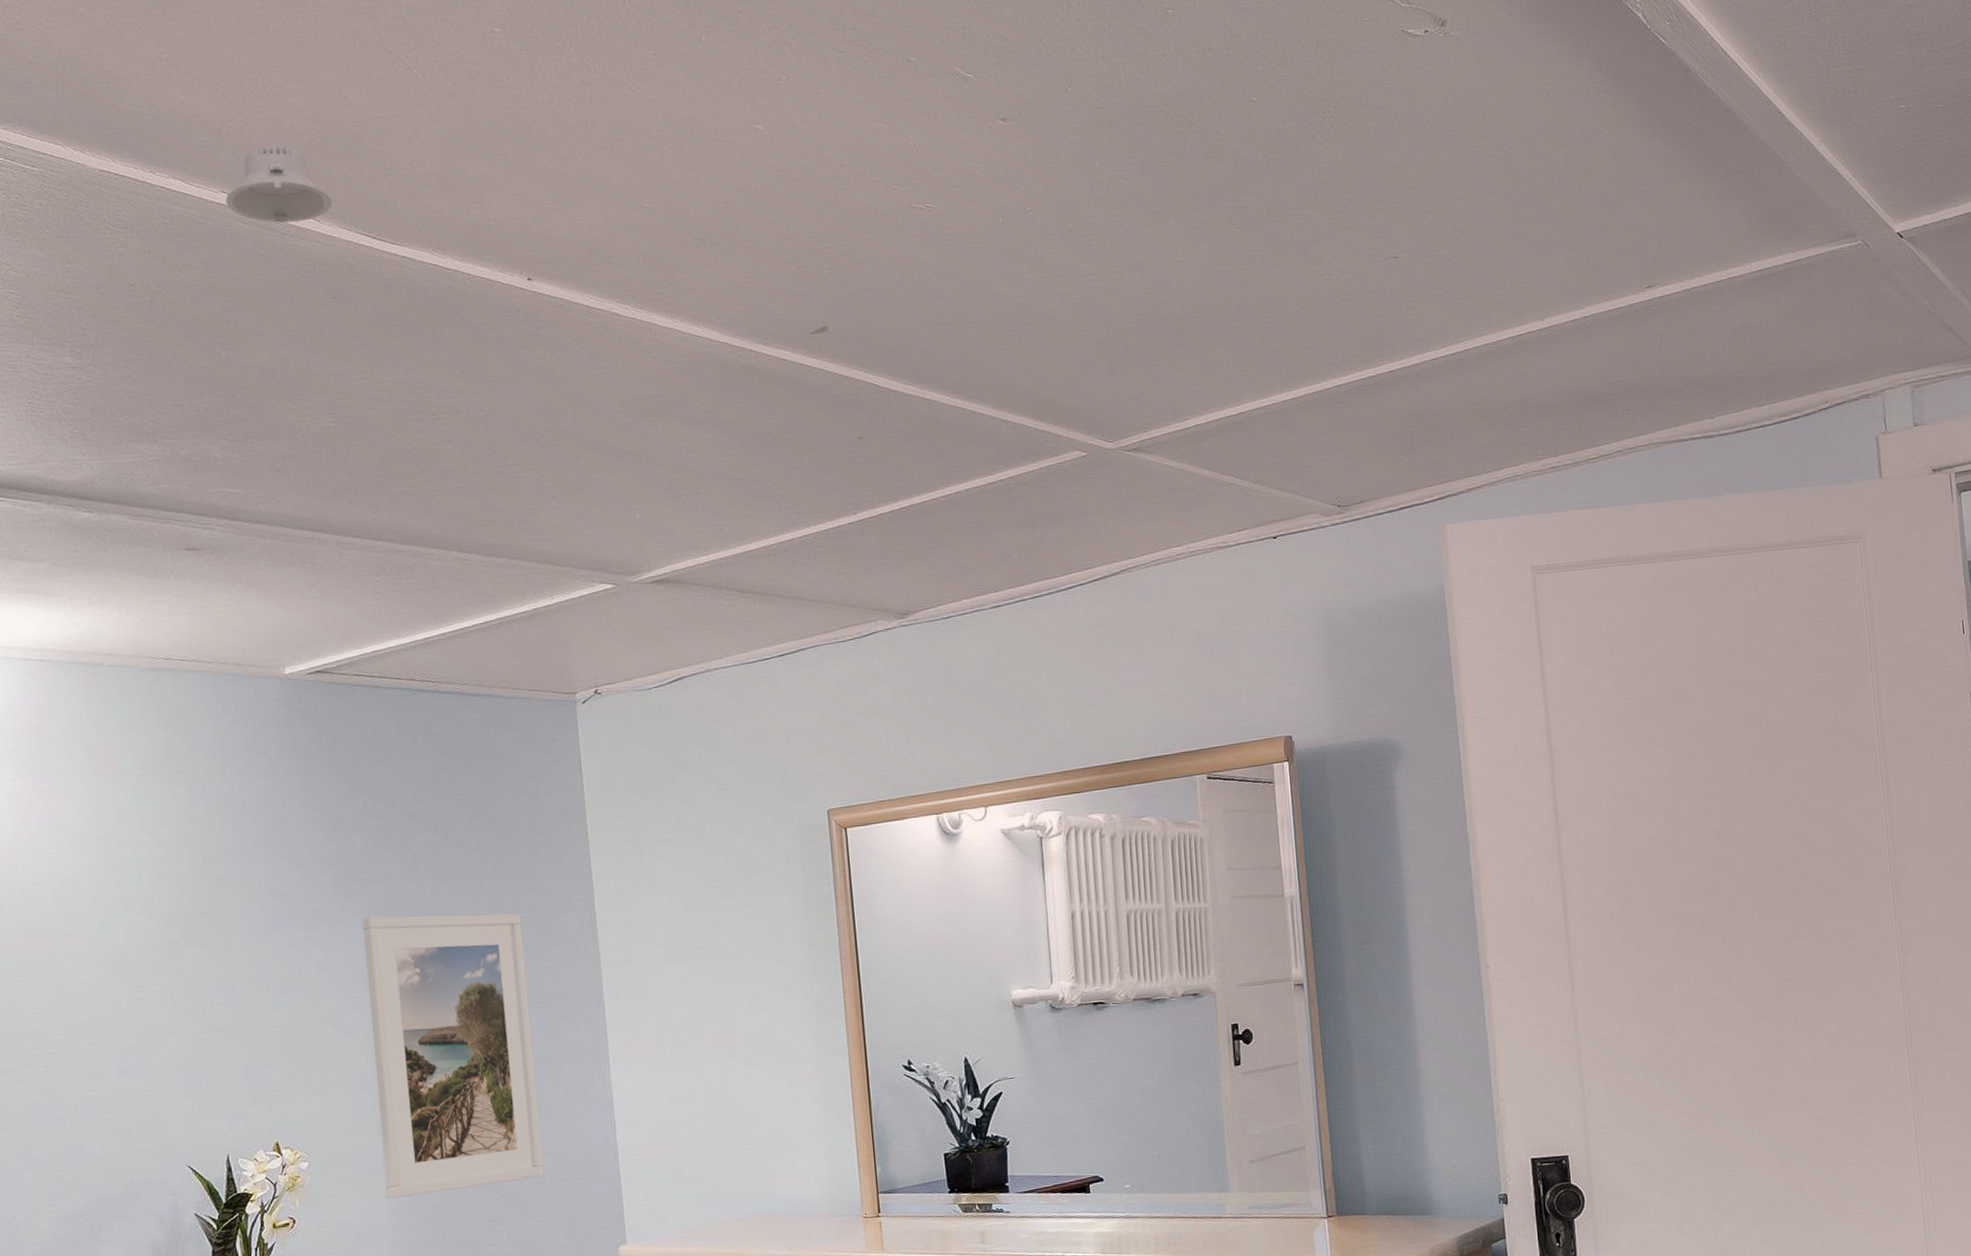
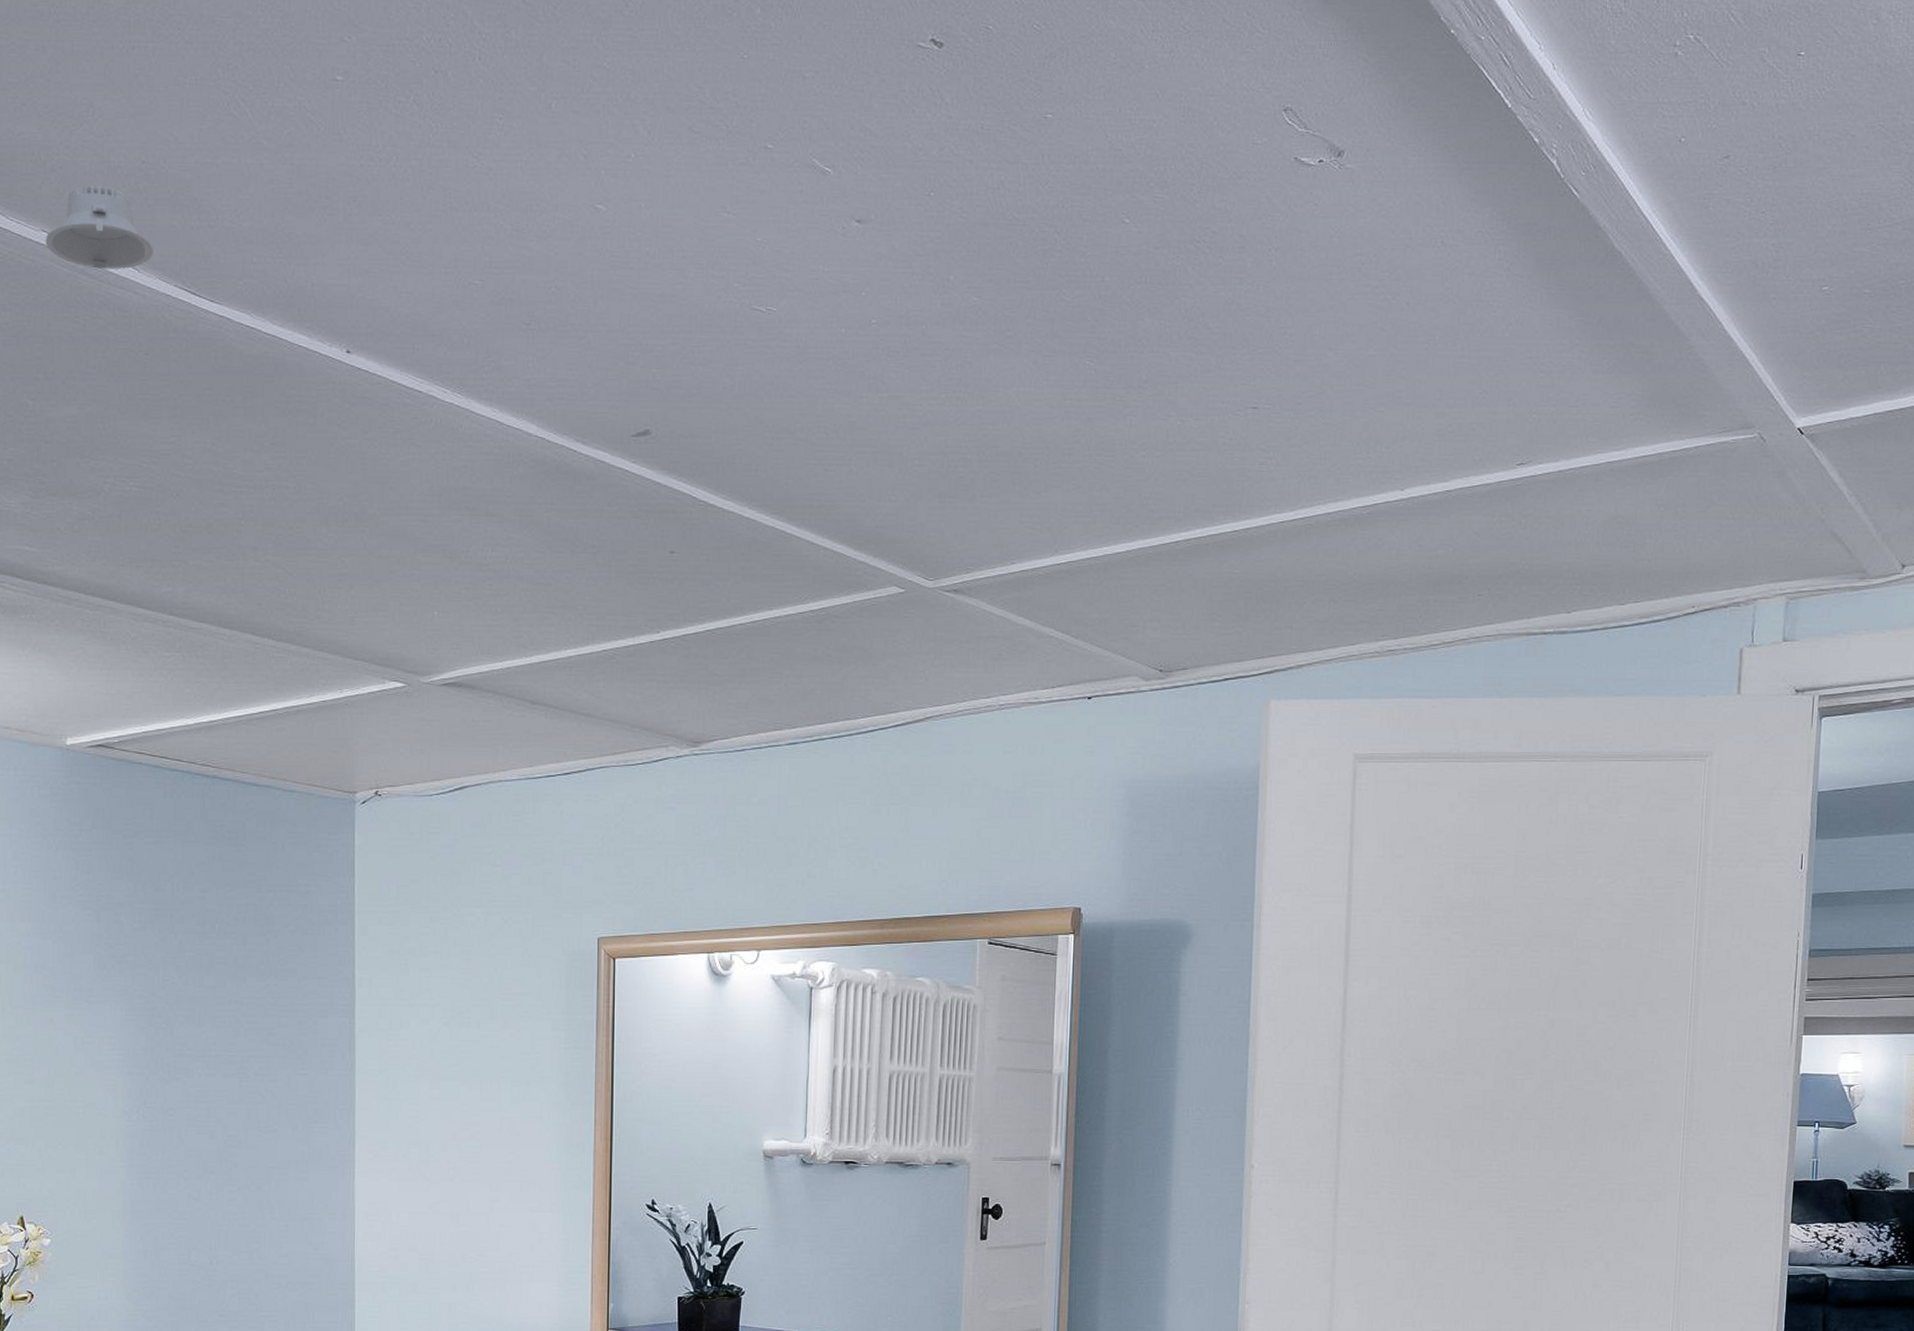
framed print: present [362,913,544,1199] -> none [123,1001,281,1284]

